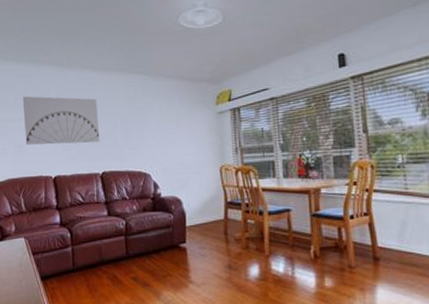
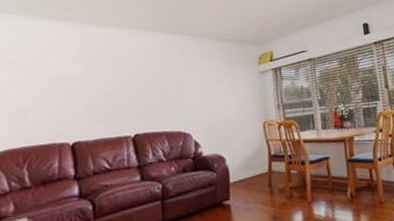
wall art: present [22,96,100,145] -> none [30,54,133,109]

